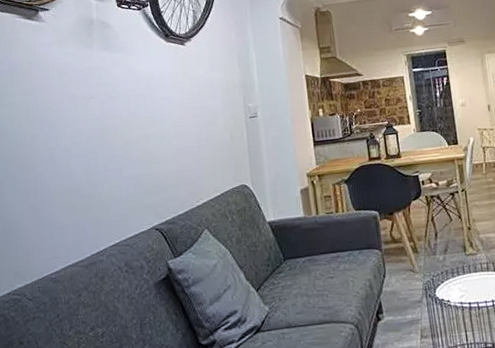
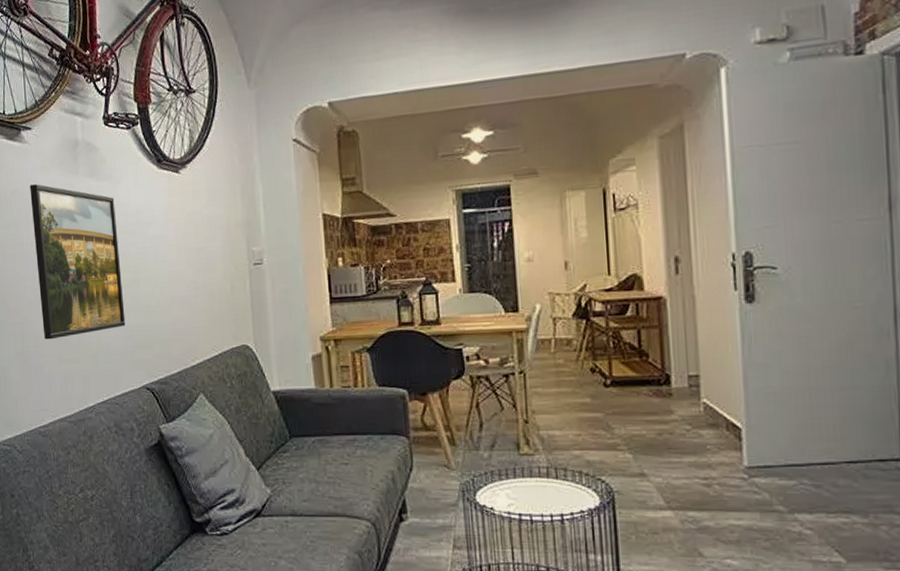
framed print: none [46,56,136,193] -> present [30,184,126,340]

